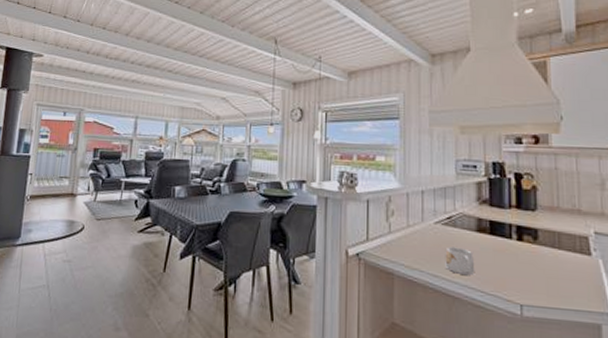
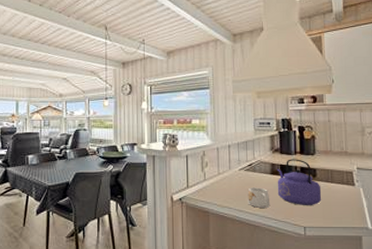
kettle: none [484,214,546,277] -> present [276,159,322,205]

